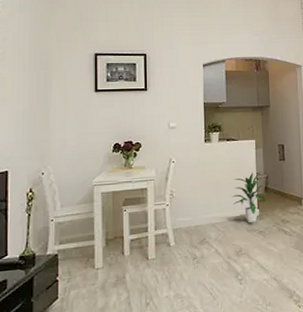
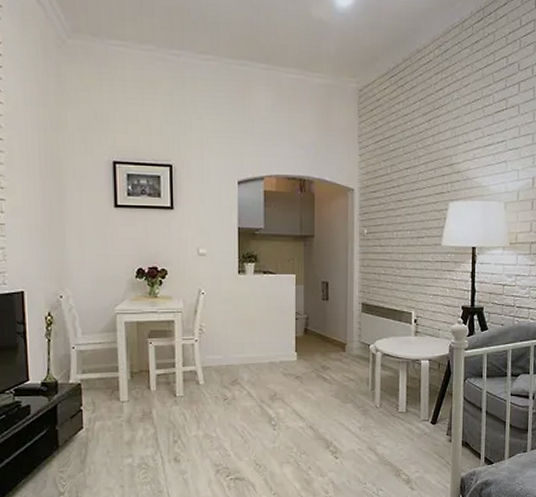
indoor plant: present [232,172,267,223] -> none [267,311,306,367]

